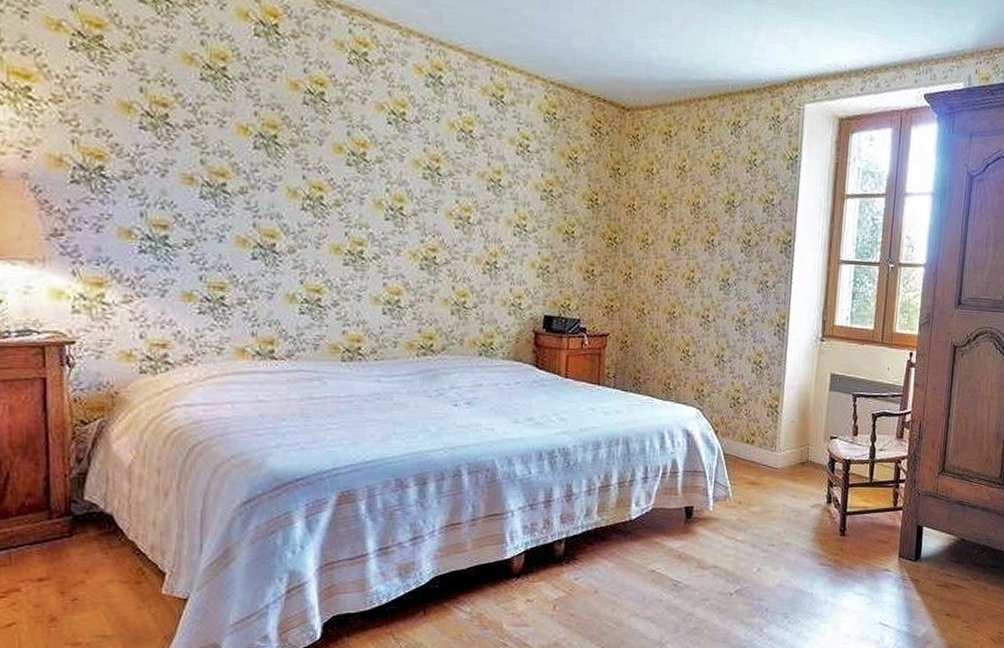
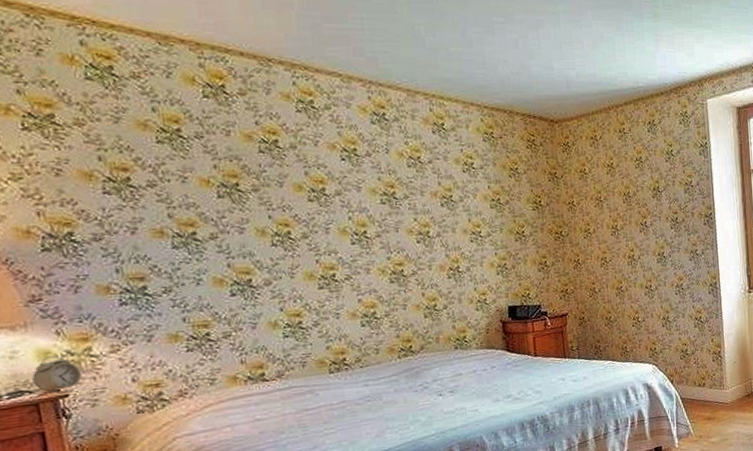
alarm clock: none [43,297,92,337] -> present [32,356,83,393]

